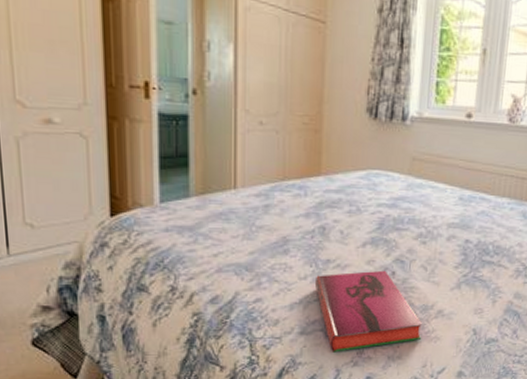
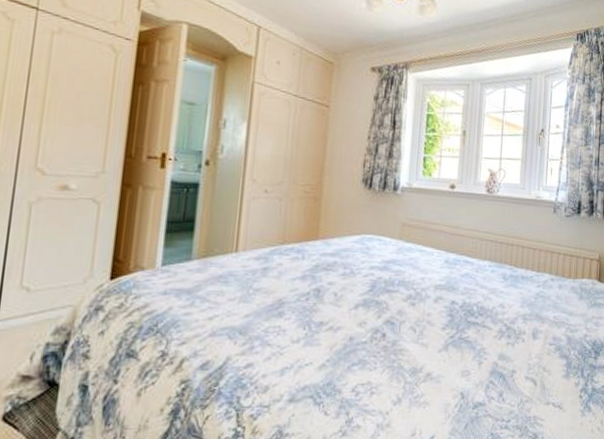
hardback book: present [314,270,423,353] -> none [306,332,412,422]

